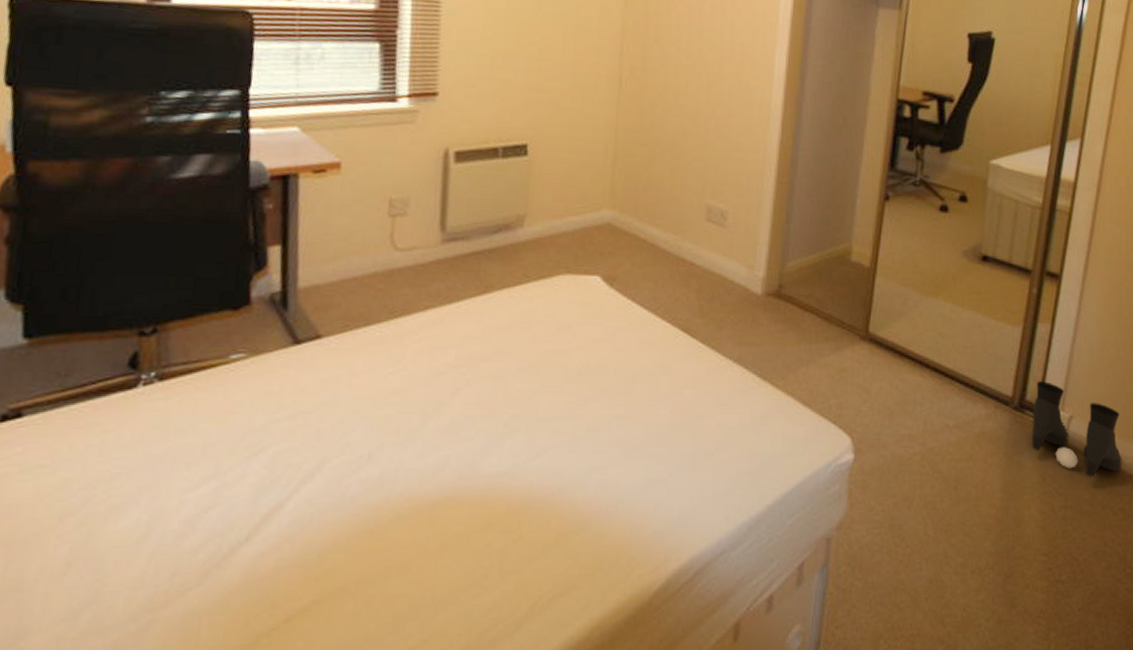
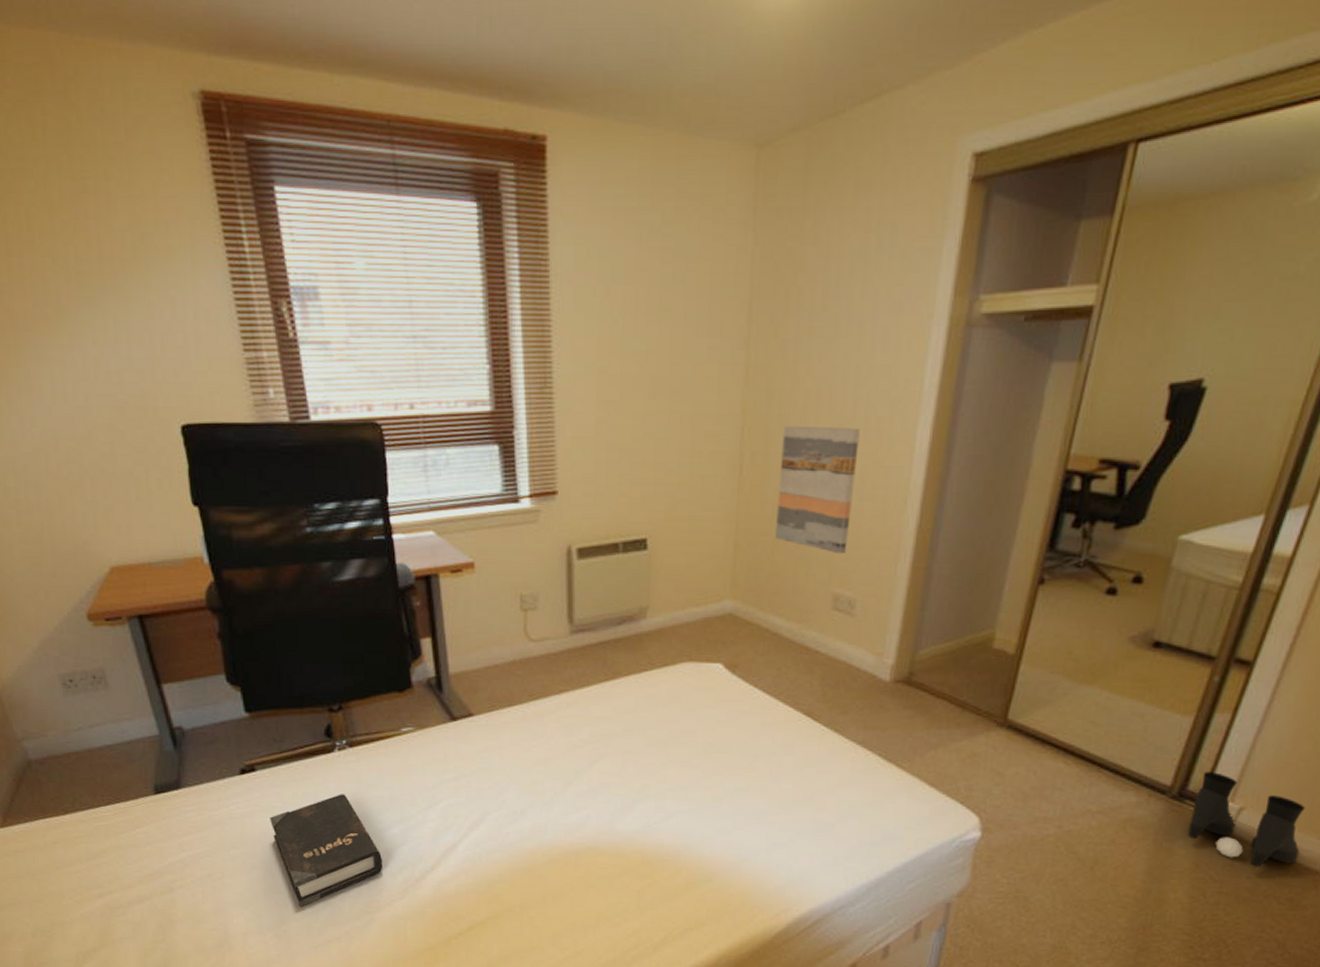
hardback book: none [29,443,182,611] -> present [270,794,383,908]
wall art: none [652,44,727,167] -> present [775,425,860,555]

